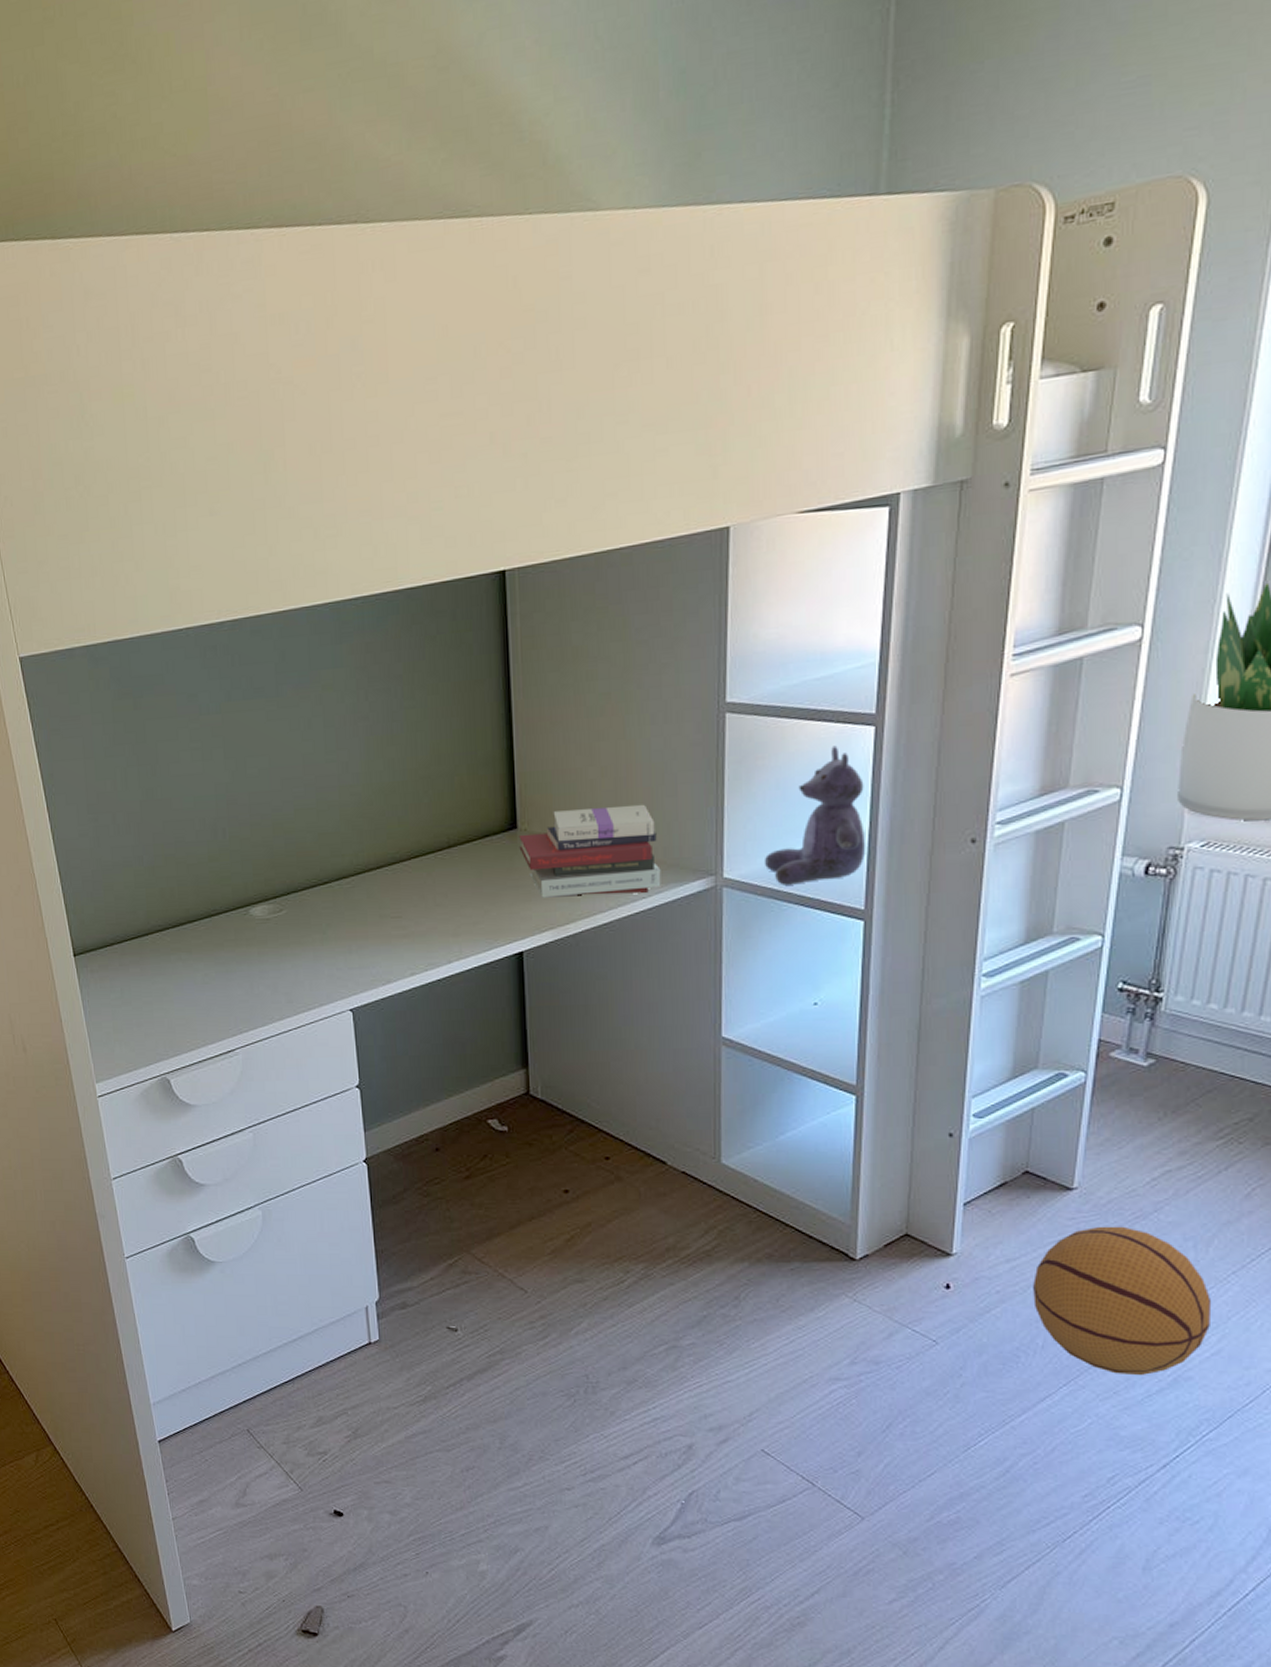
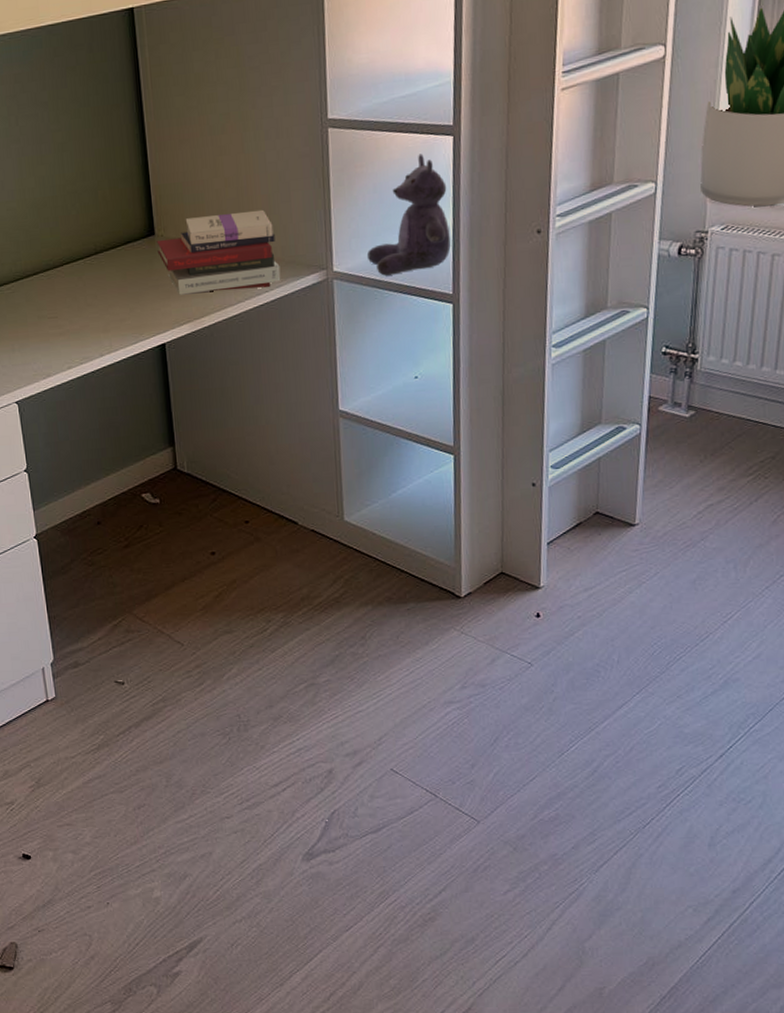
basketball: present [1033,1226,1210,1375] -> none [607,554,751,681]

